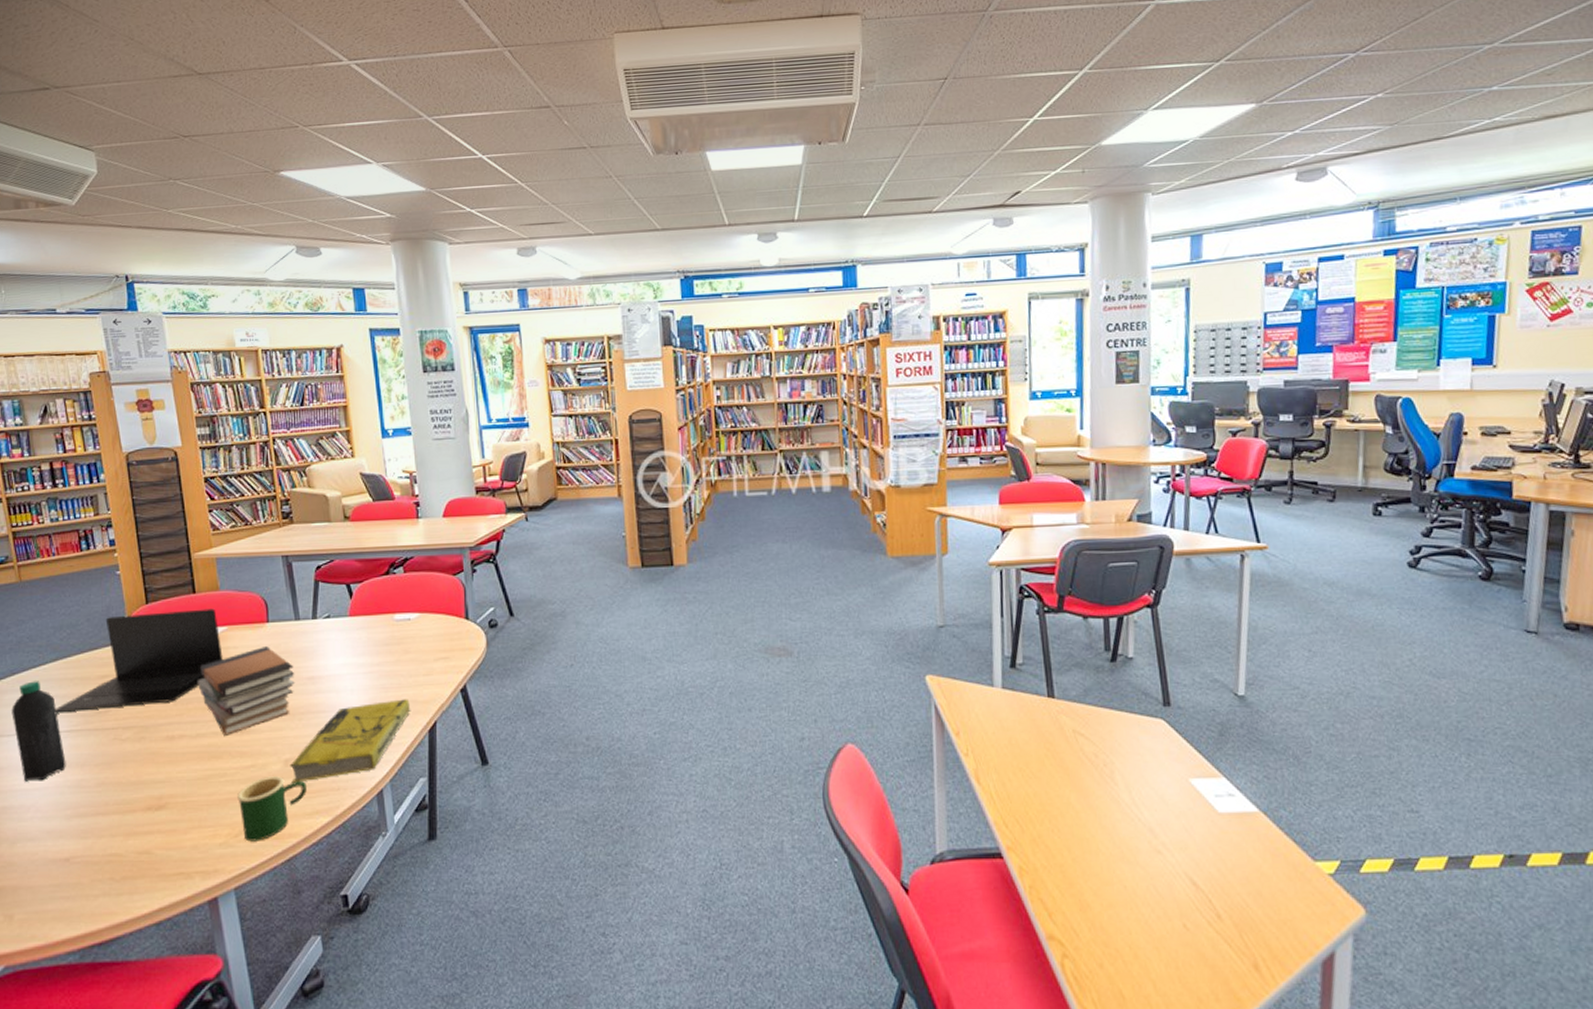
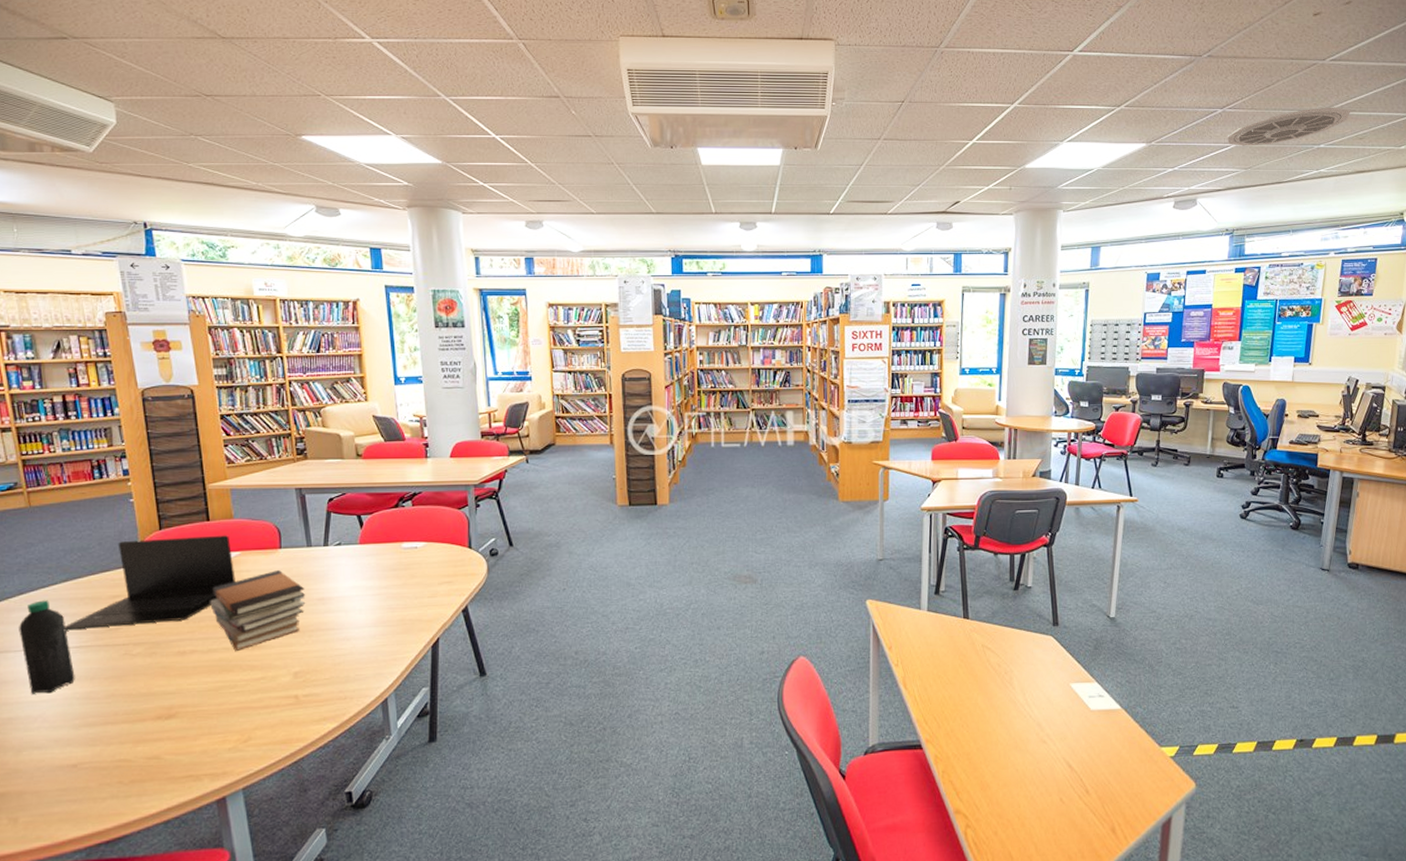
mug: present [238,776,306,842] -> none [247,687,315,746]
book: present [290,699,411,783] -> none [299,618,416,693]
ceiling vent: none [1363,37,1532,97] -> present [1227,107,1350,146]

